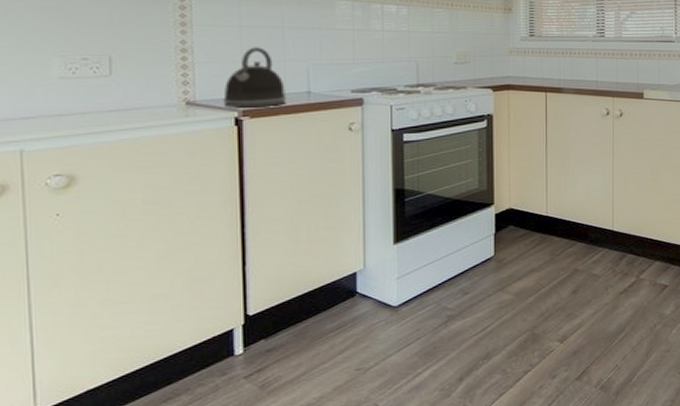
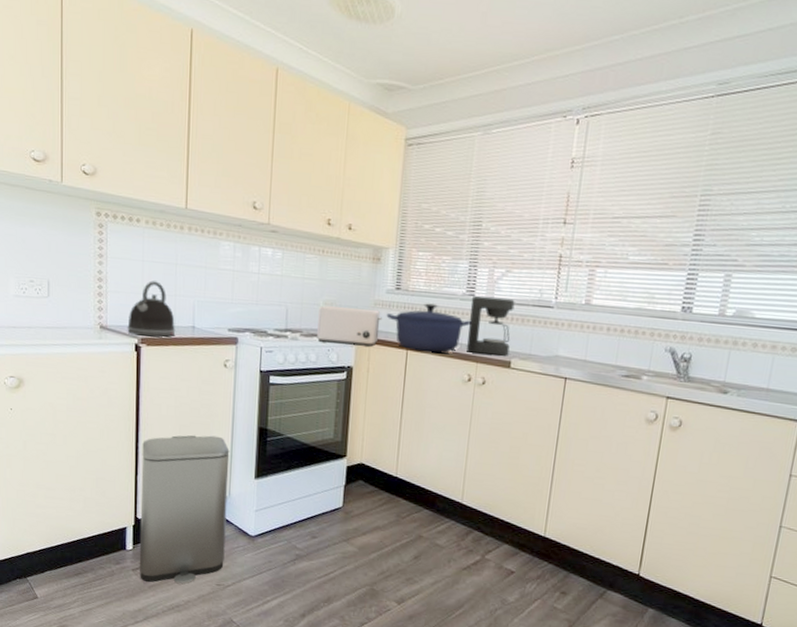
pedal bin: none [250,205,363,387] -> present [139,435,230,584]
toaster: none [452,56,518,94] -> present [317,305,382,348]
cooking pot: none [522,47,604,93] -> present [386,303,471,354]
coffee maker: none [602,37,641,90] -> present [467,296,515,356]

